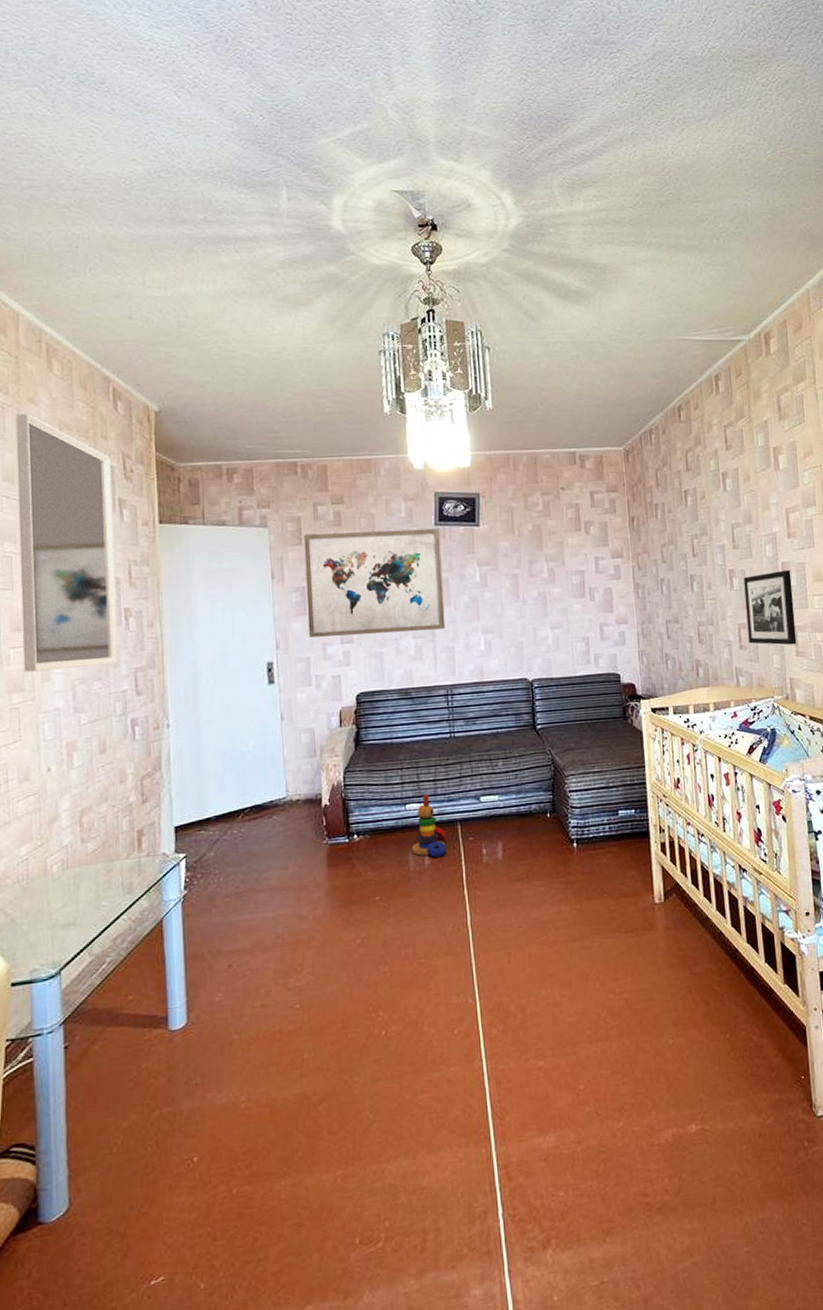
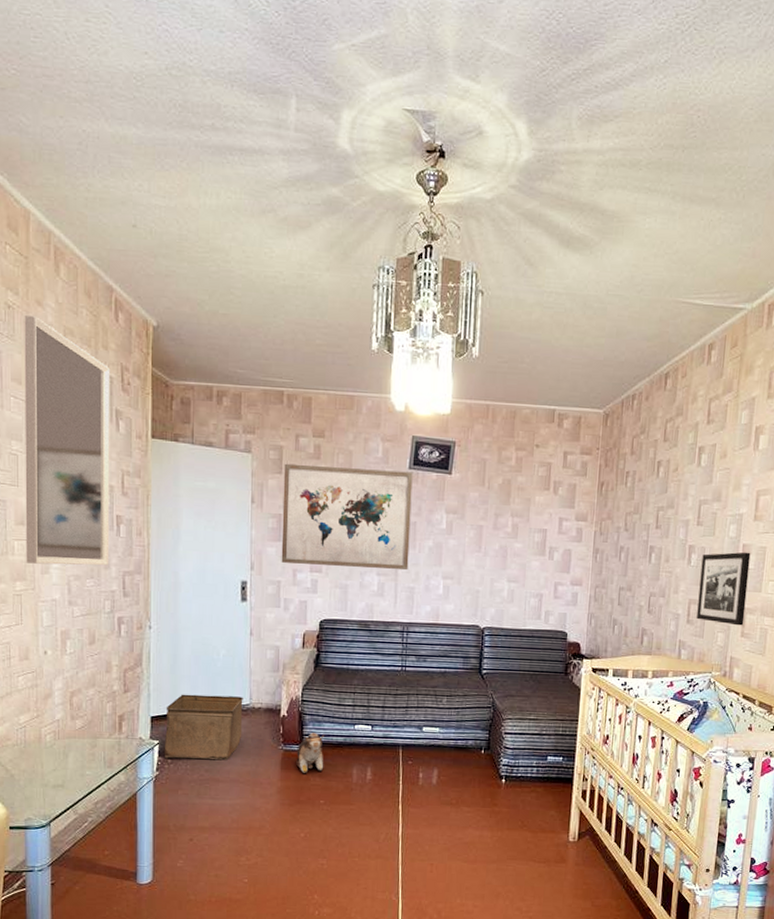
storage bin: none [191,790,281,873] -> present [164,694,243,760]
plush toy: none [343,820,375,868] -> present [296,733,324,773]
stacking toy: present [411,794,447,857] -> none [356,718,389,774]

